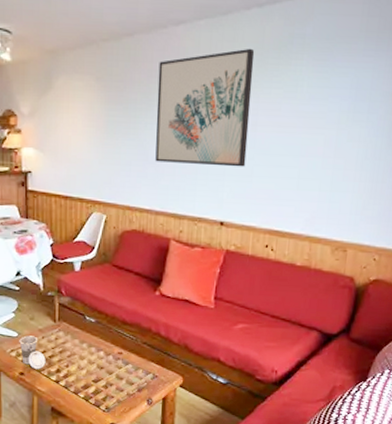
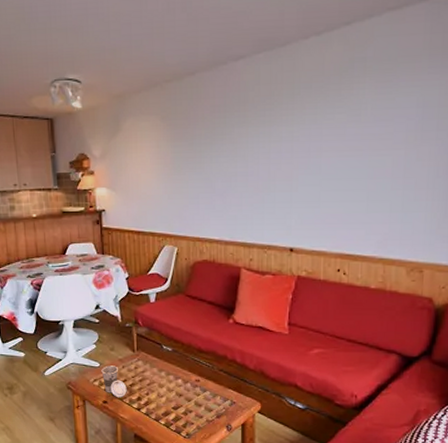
wall art: present [155,48,255,167] -> none [221,76,315,194]

